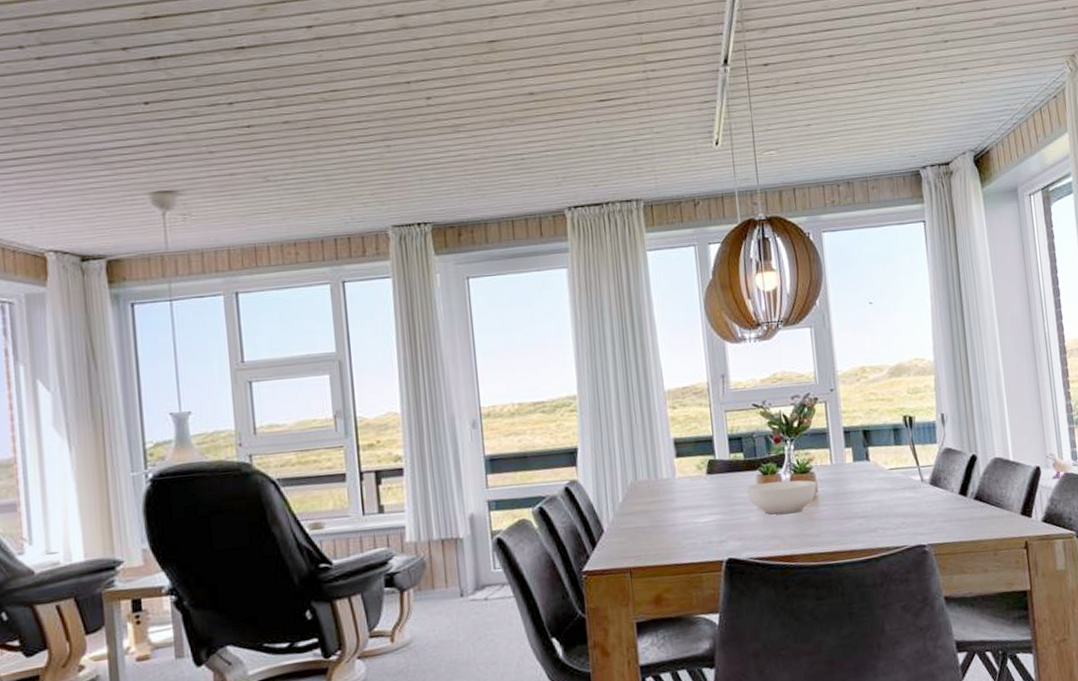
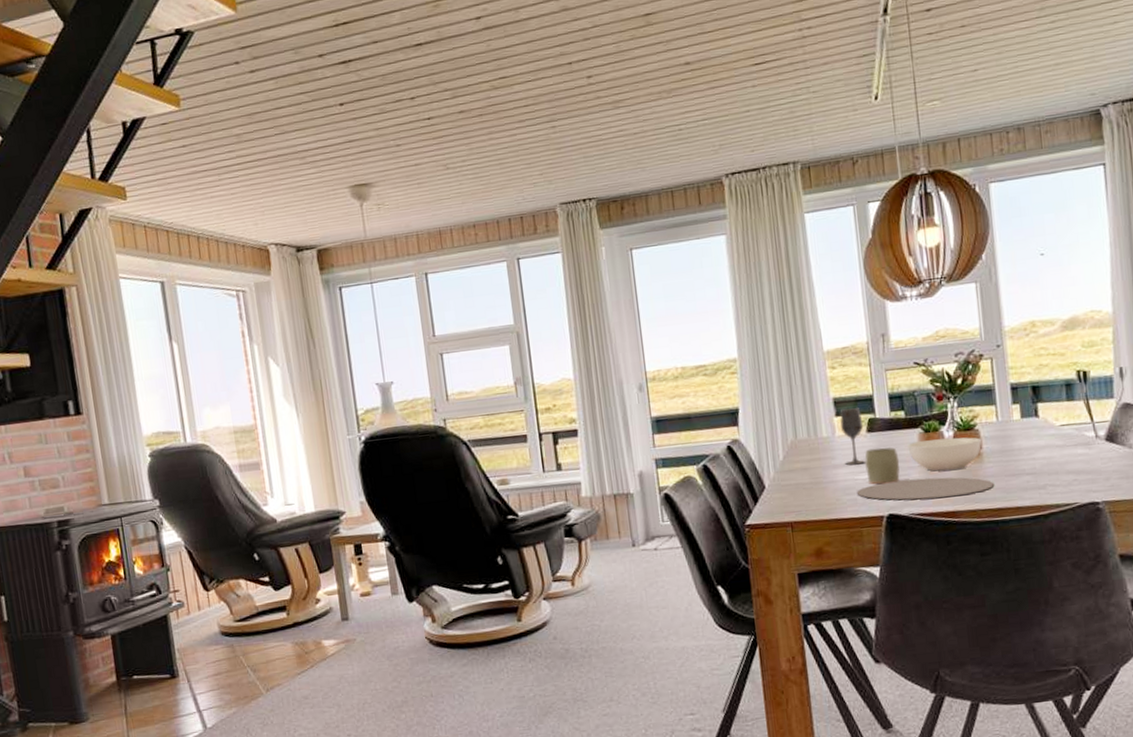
wine glass: none [680,449,706,509] -> present [840,408,866,466]
placemat: none [696,520,830,545] -> present [856,477,995,501]
mug: none [704,490,739,528] -> present [864,447,900,485]

